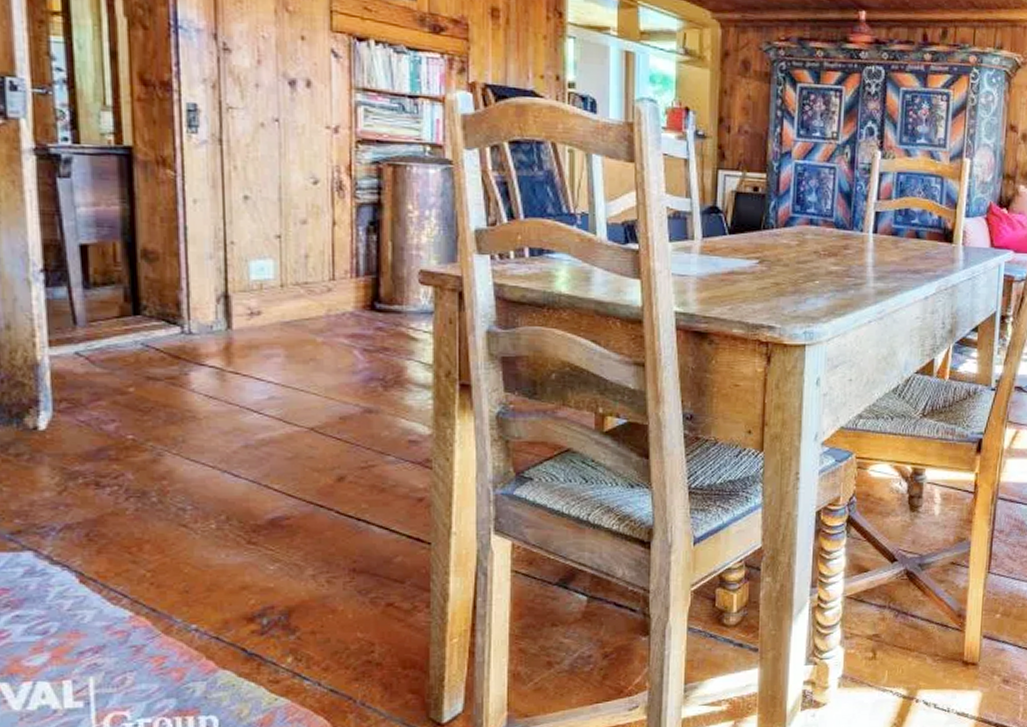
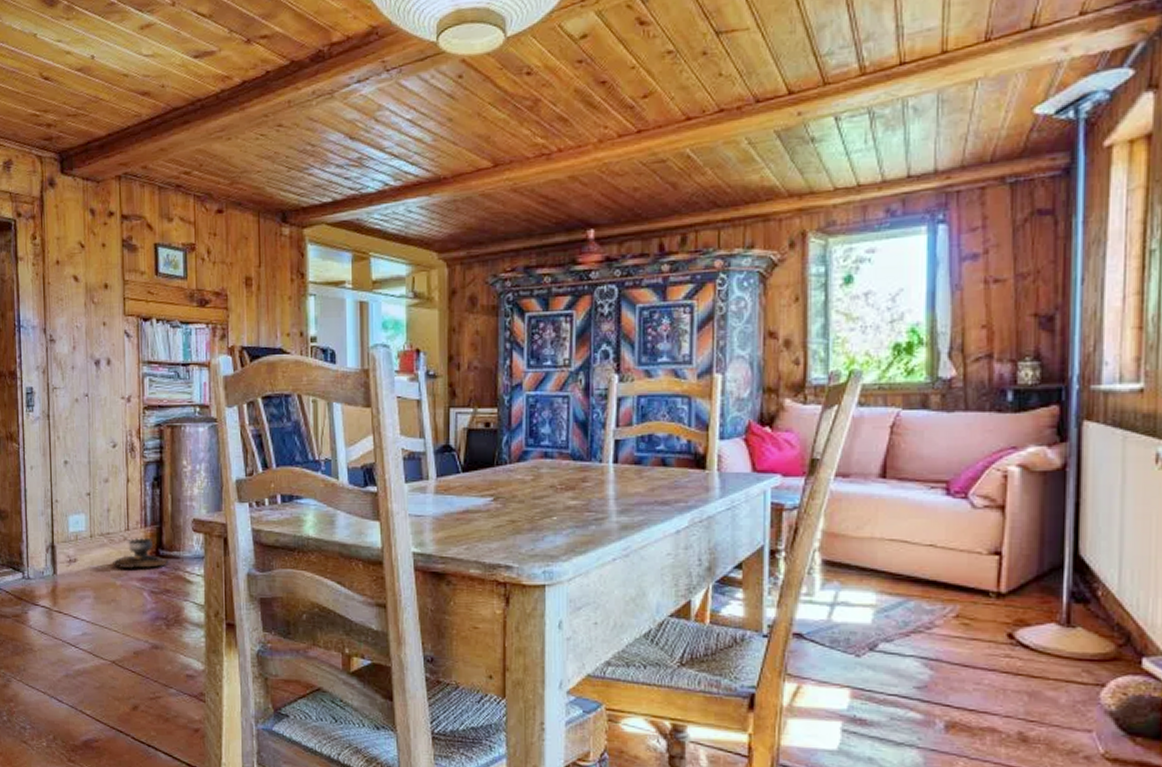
brazier: none [312,288,388,324] -> present [113,537,169,569]

